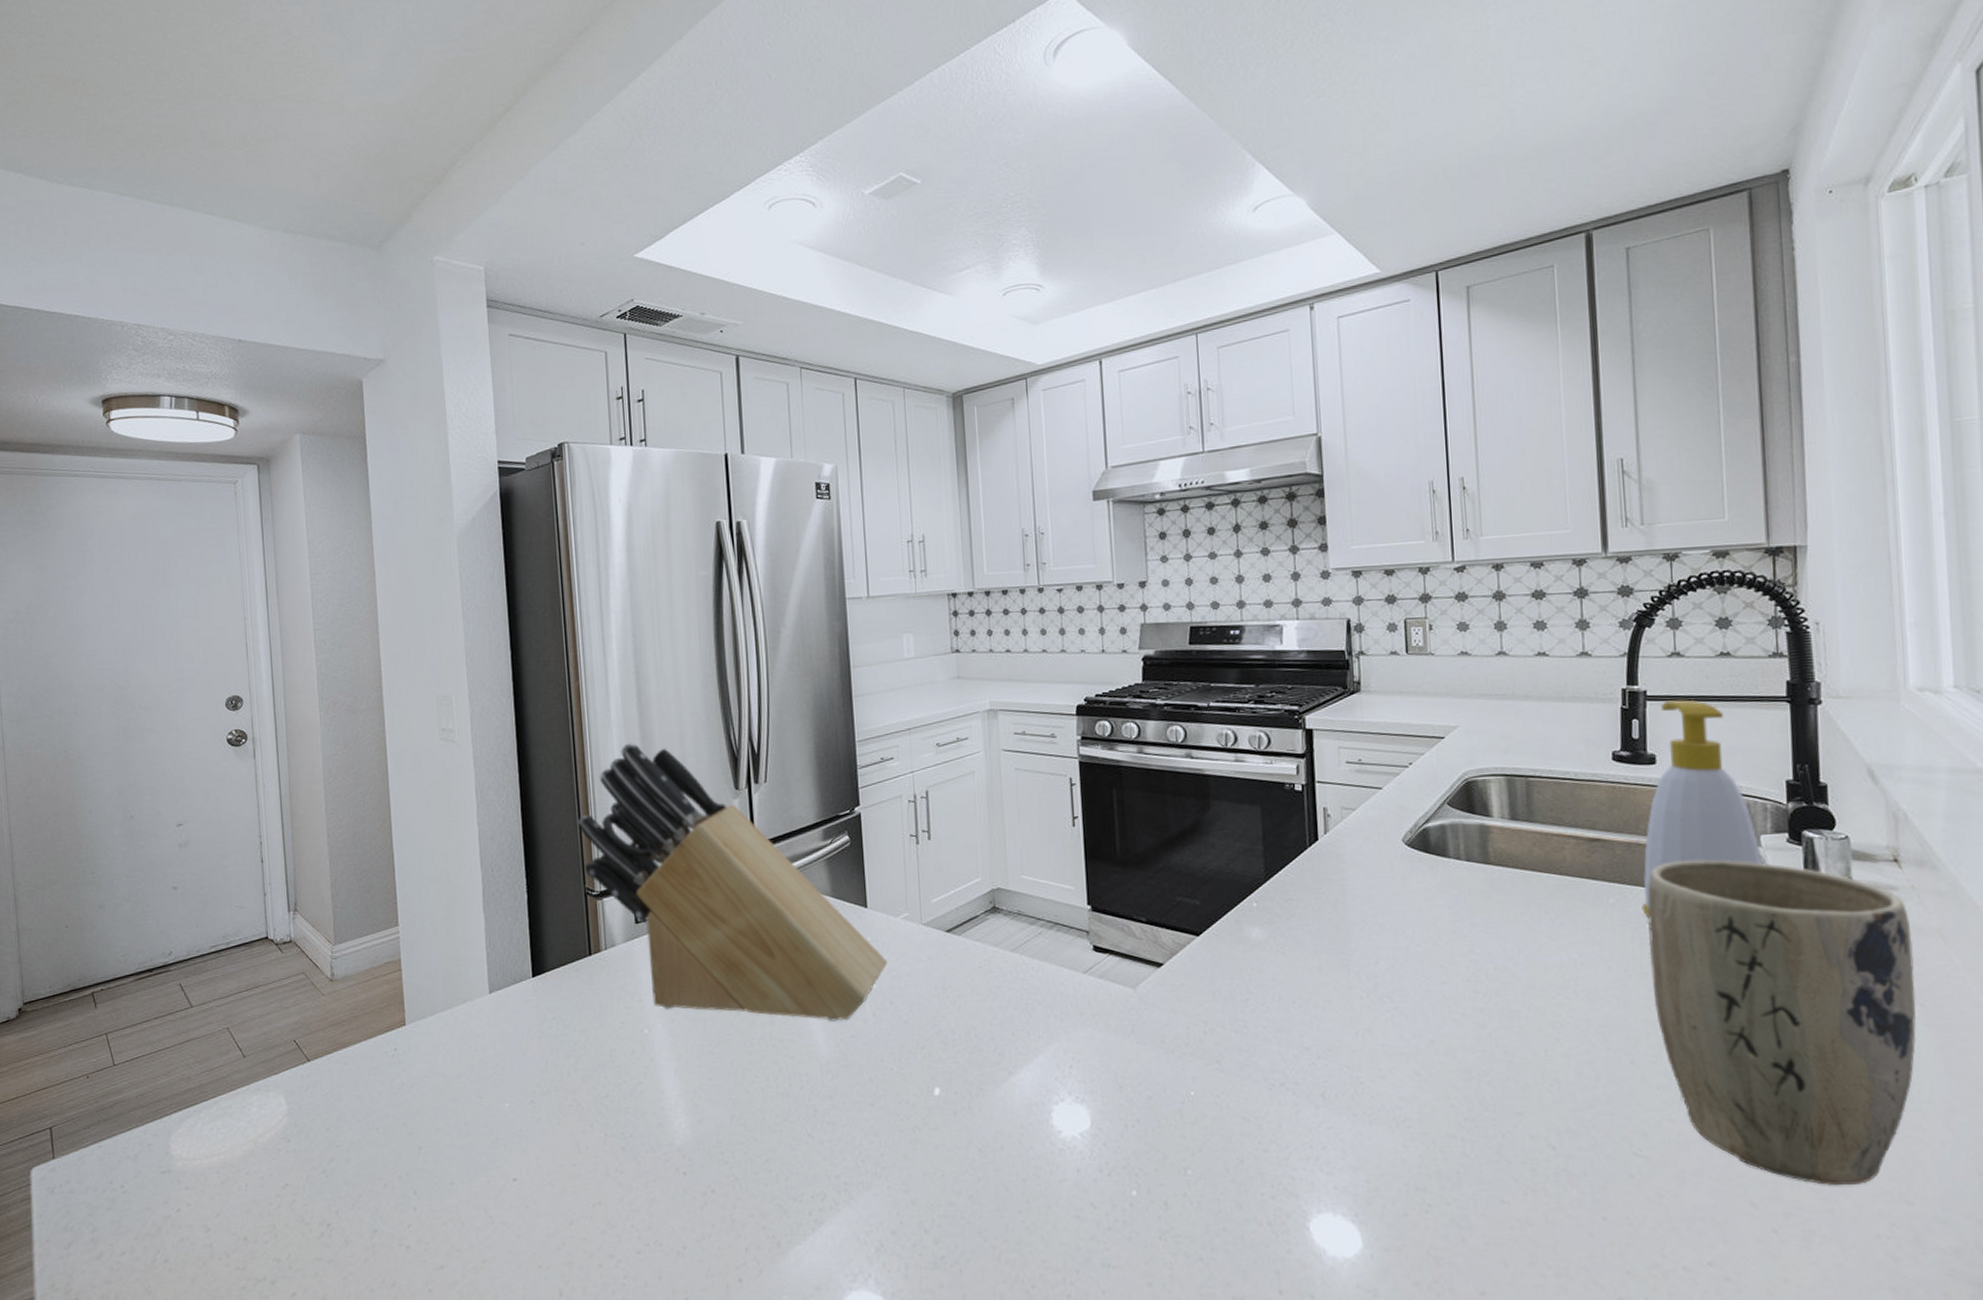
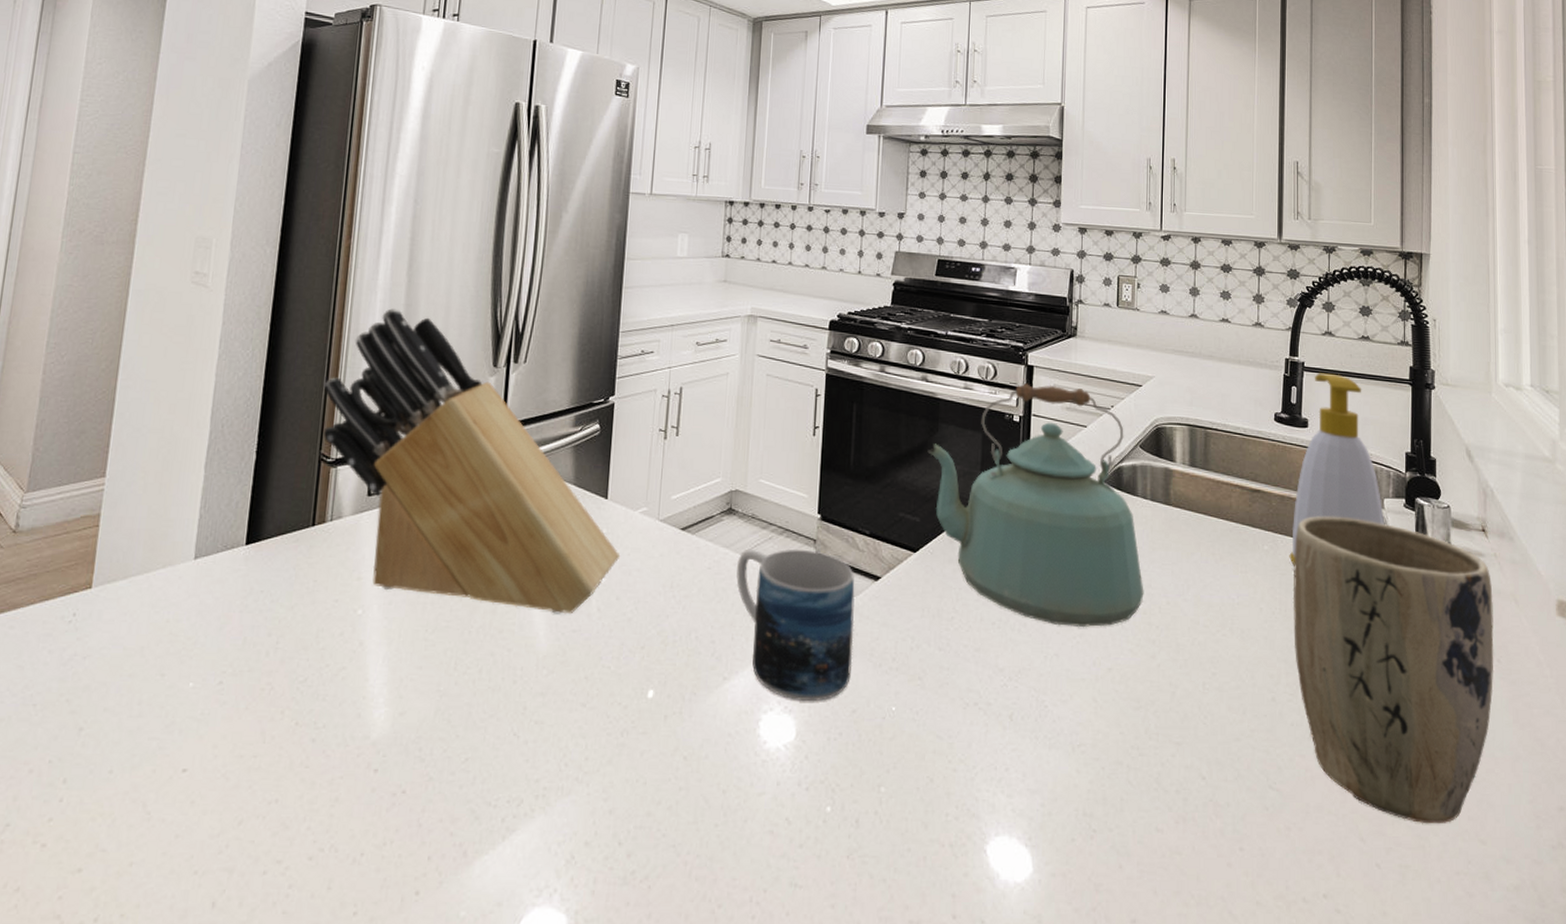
mug: none [1008,942,1143,1090] -> present [736,550,855,701]
kettle: none [1200,747,1466,1001] -> present [927,383,1144,628]

